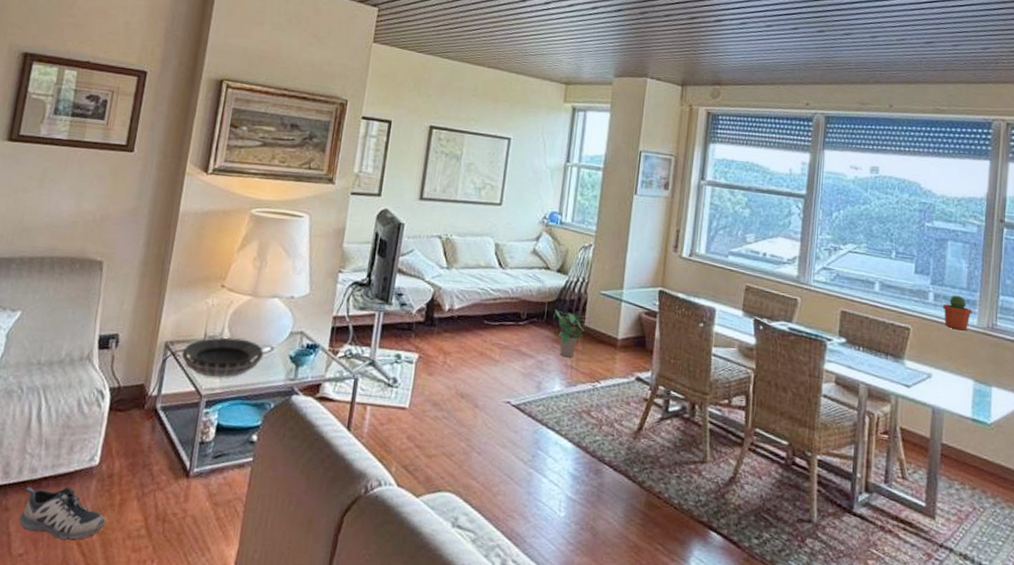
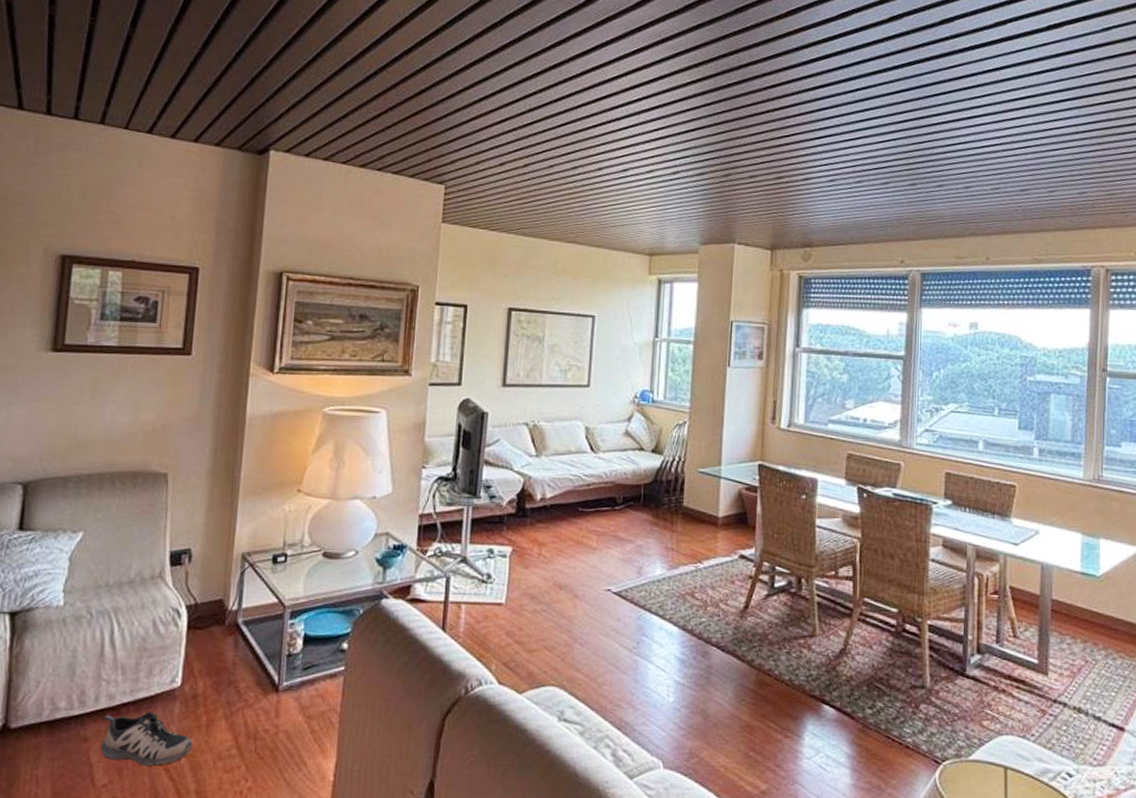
decorative bowl: present [181,337,264,378] -> none [260,544,348,587]
potted plant: present [553,309,584,358] -> none [650,491,684,540]
succulent plant: present [943,295,973,331] -> none [1048,448,1078,484]

